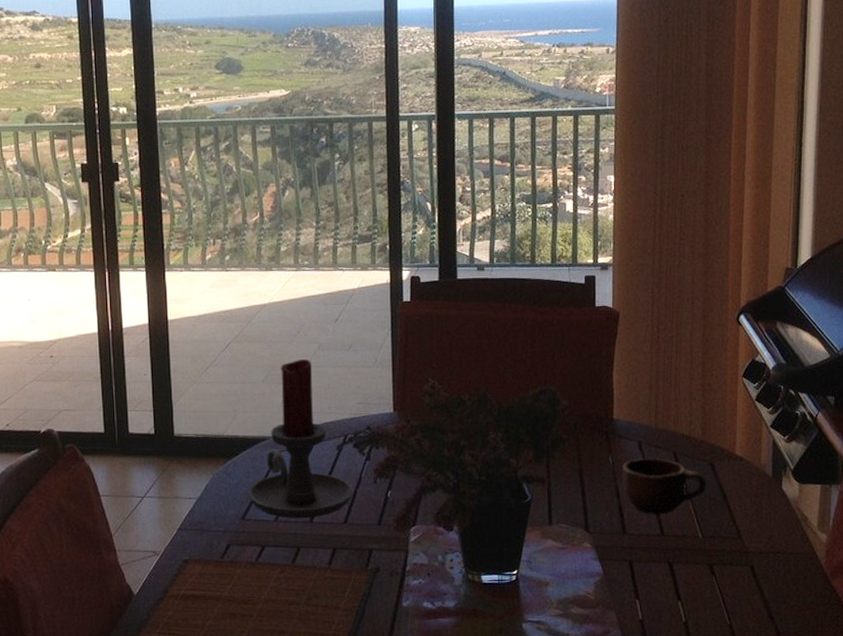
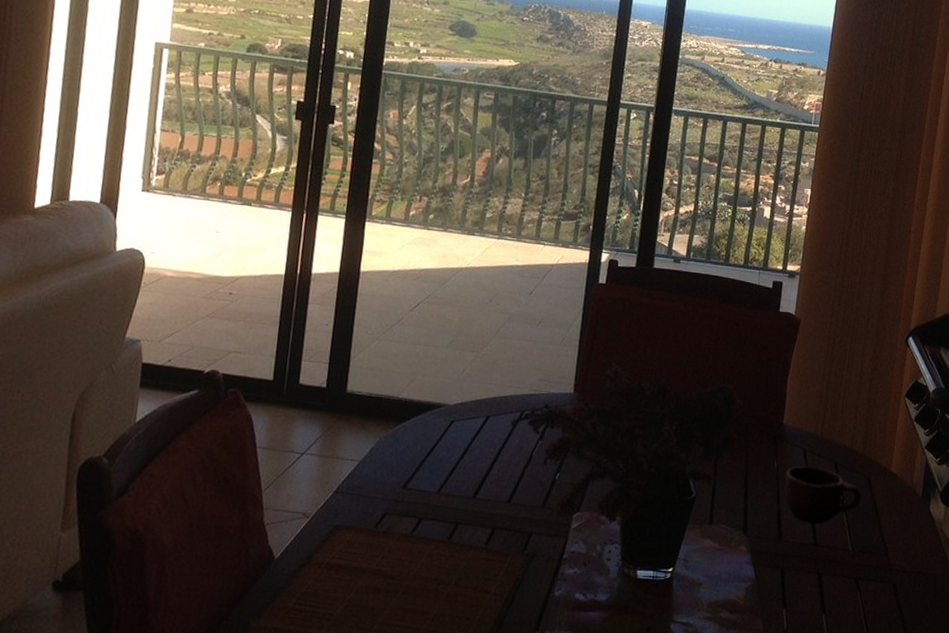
candle holder: present [248,359,353,519] -> none [414,328,522,494]

